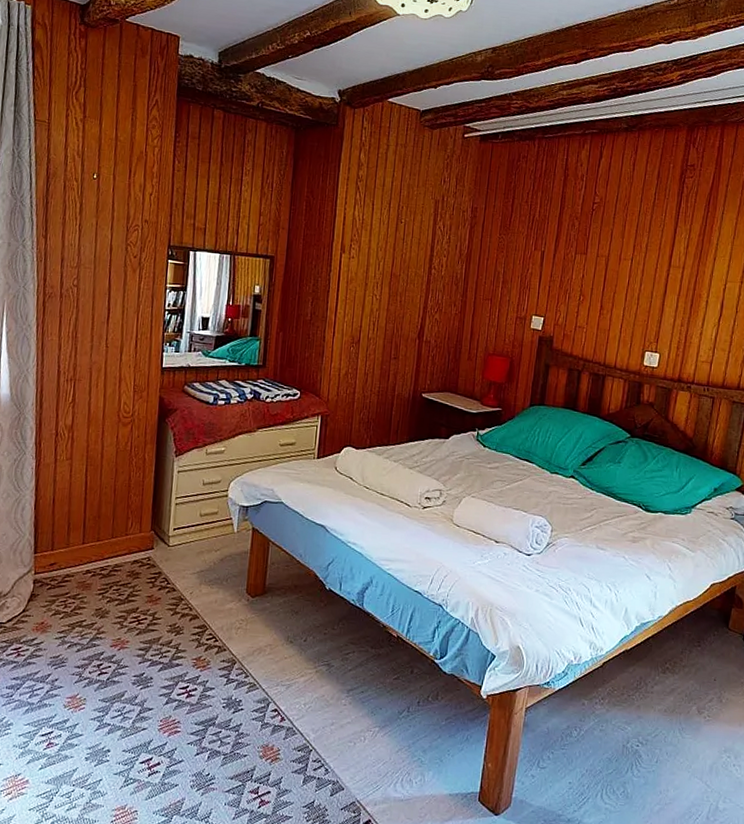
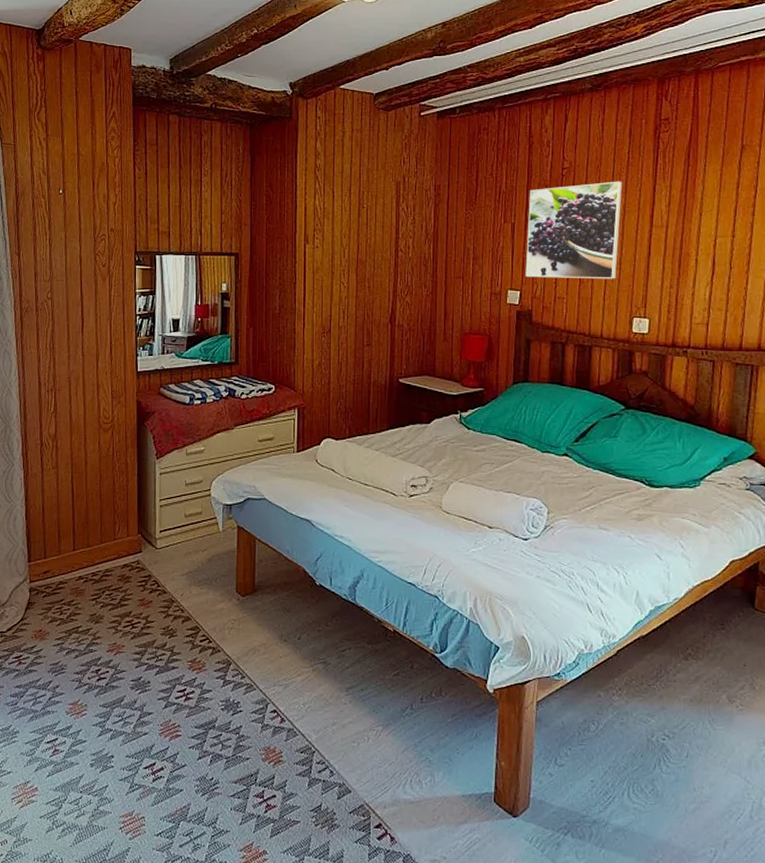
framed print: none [550,220,647,314] -> present [525,181,622,280]

